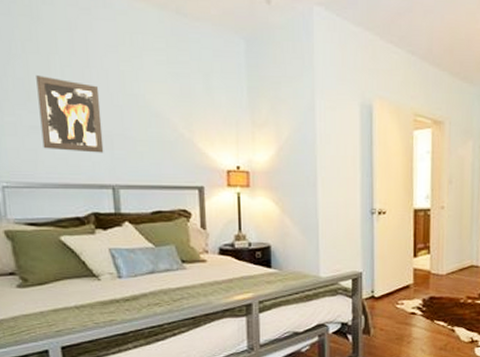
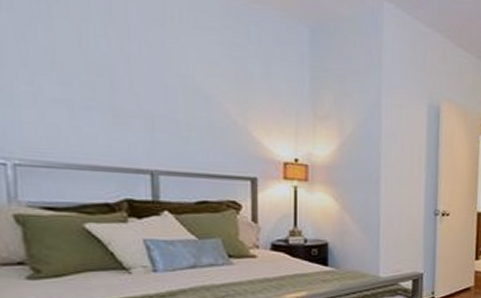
wall art: present [36,75,104,153] -> none [63,43,143,135]

